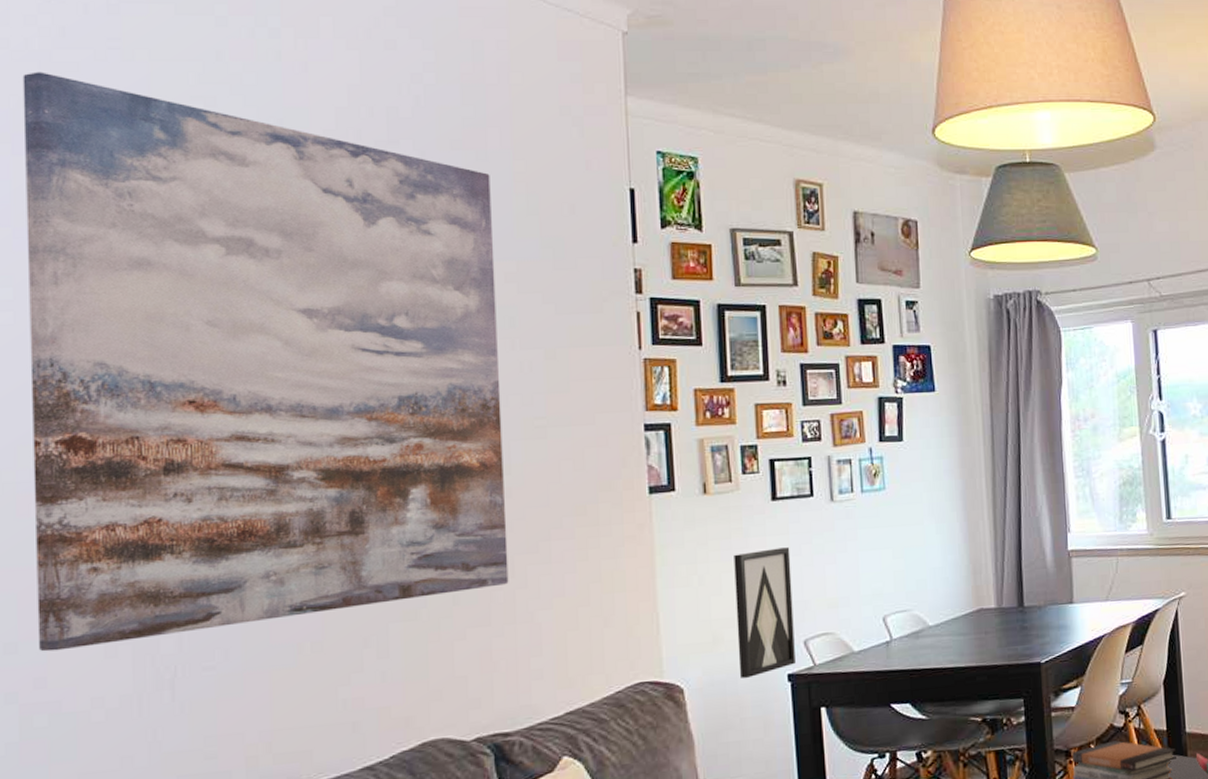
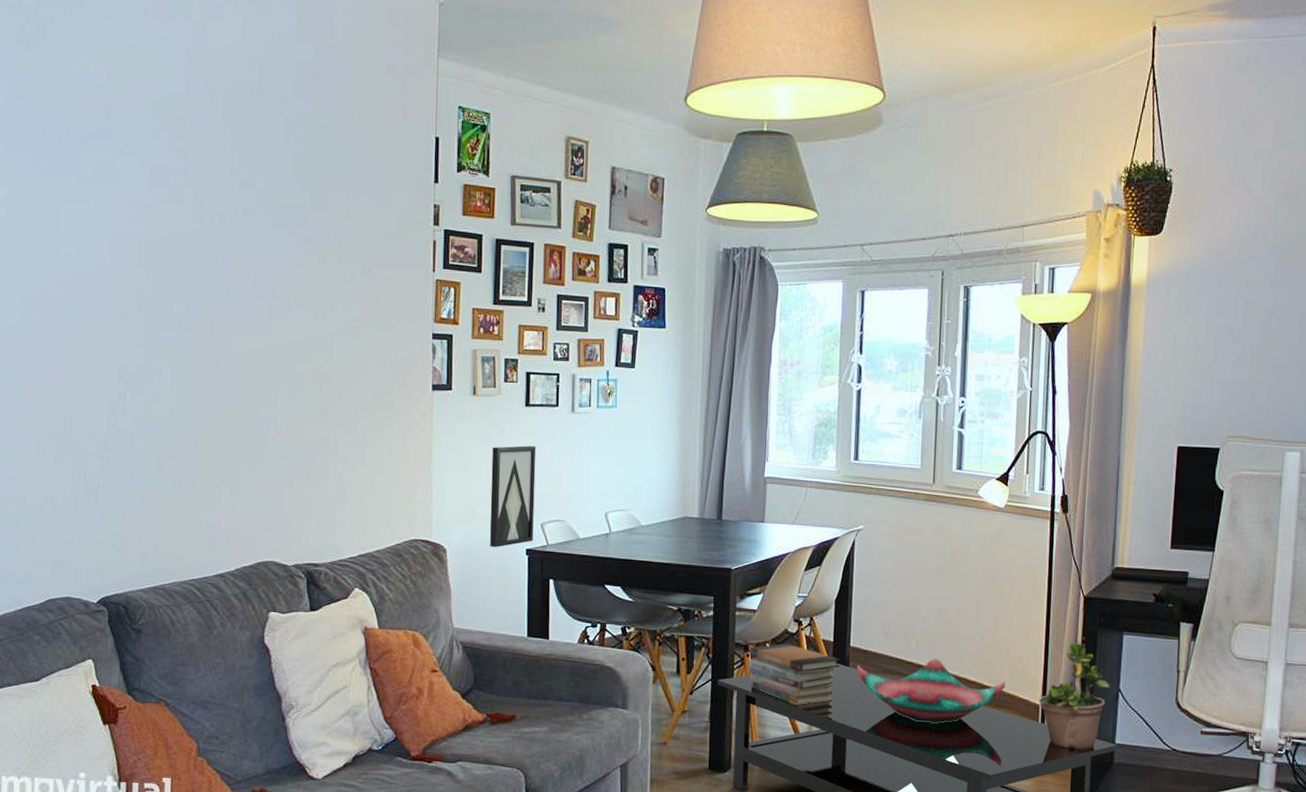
wall art: present [22,71,509,652] -> none [13,23,332,460]

